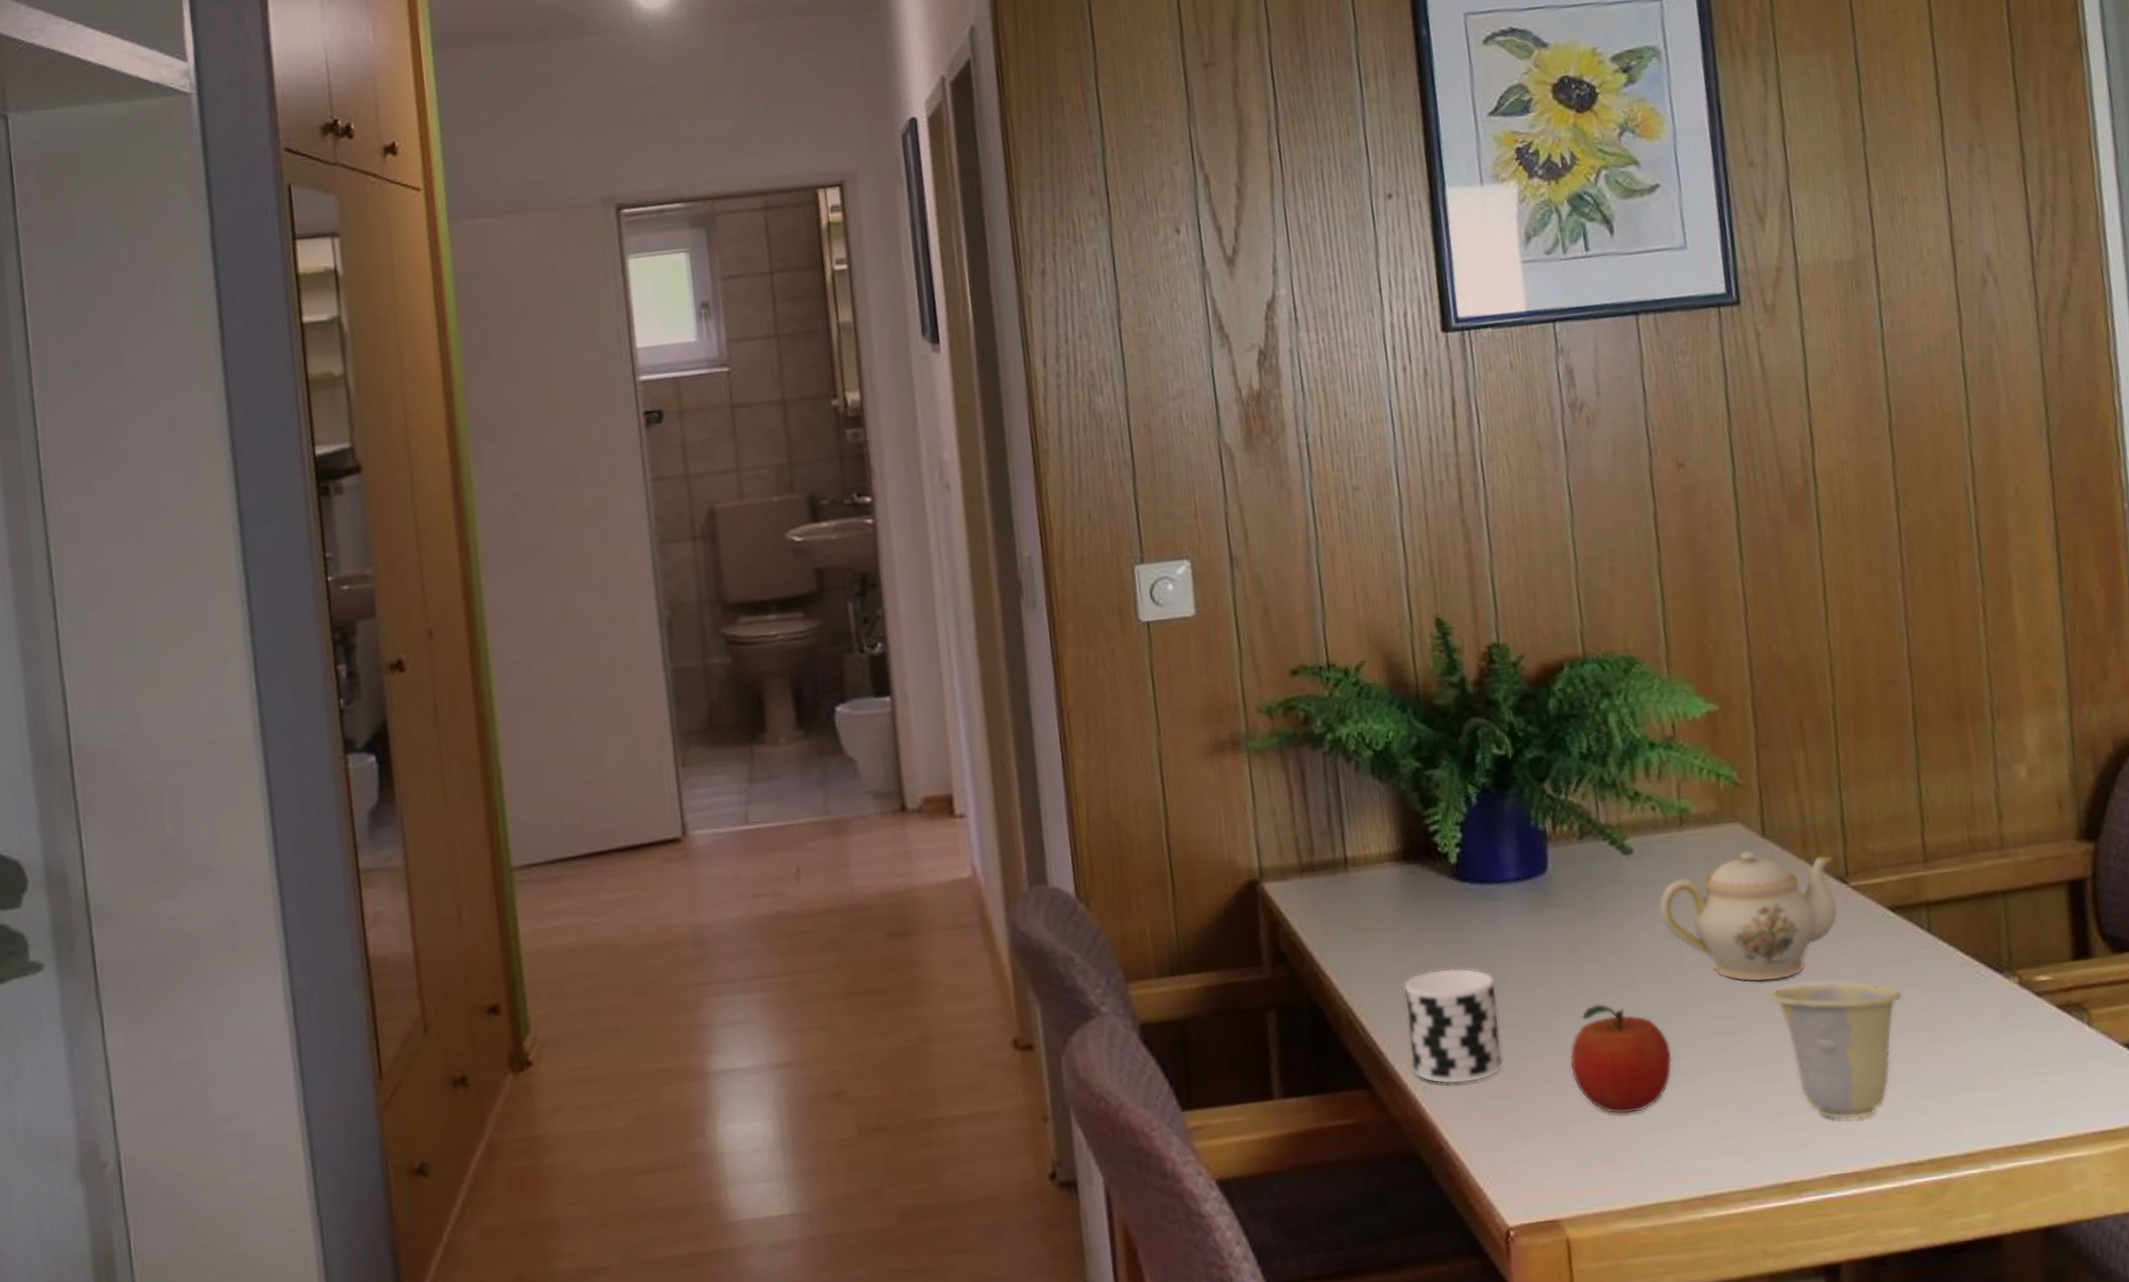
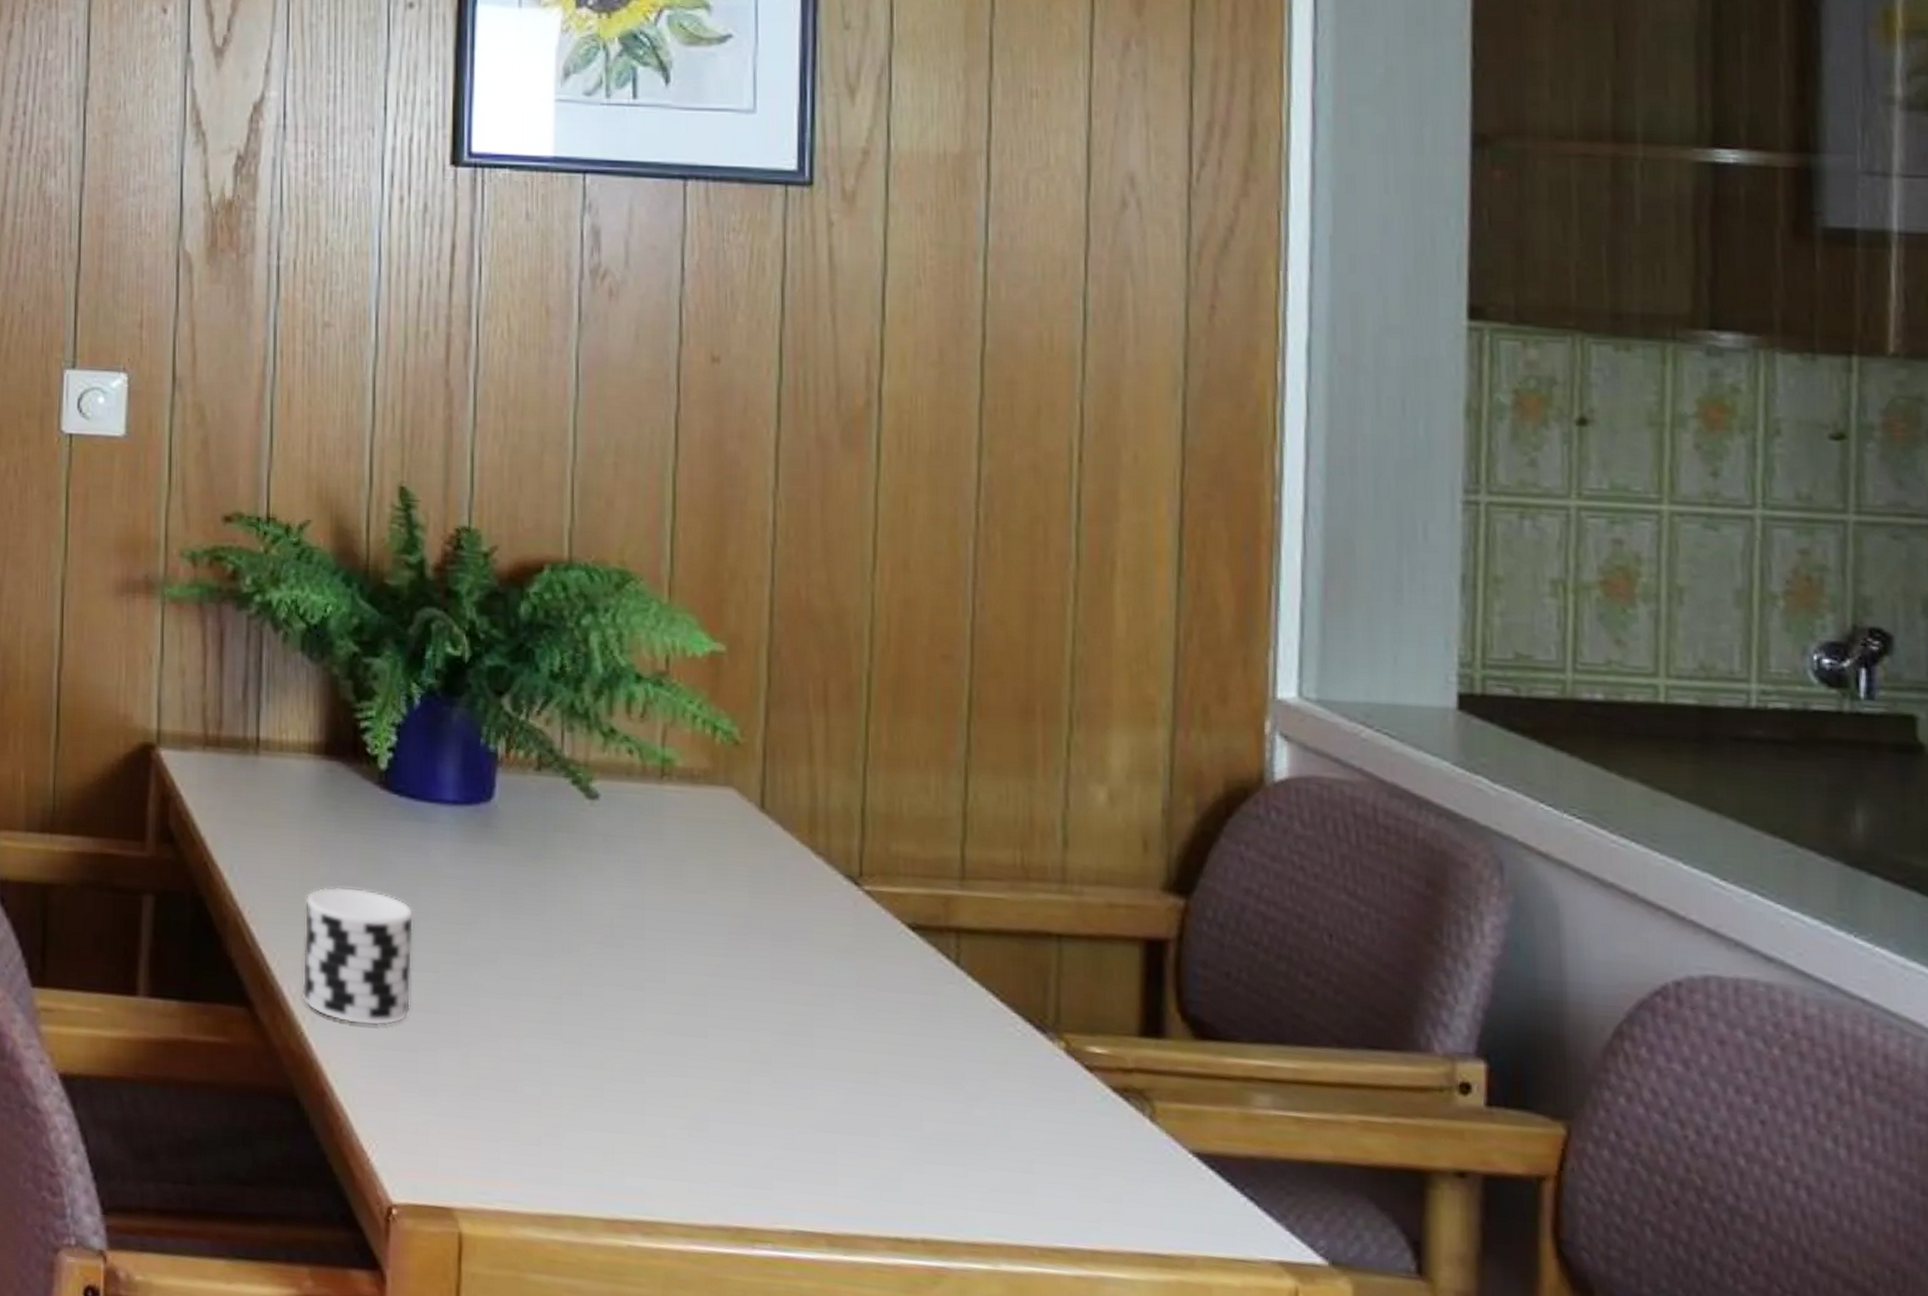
fruit: present [1569,1003,1673,1115] -> none [490,965,616,1104]
teapot: present [1659,850,1838,982] -> none [622,822,845,984]
cup: present [1770,982,1903,1120] -> none [746,992,913,1171]

